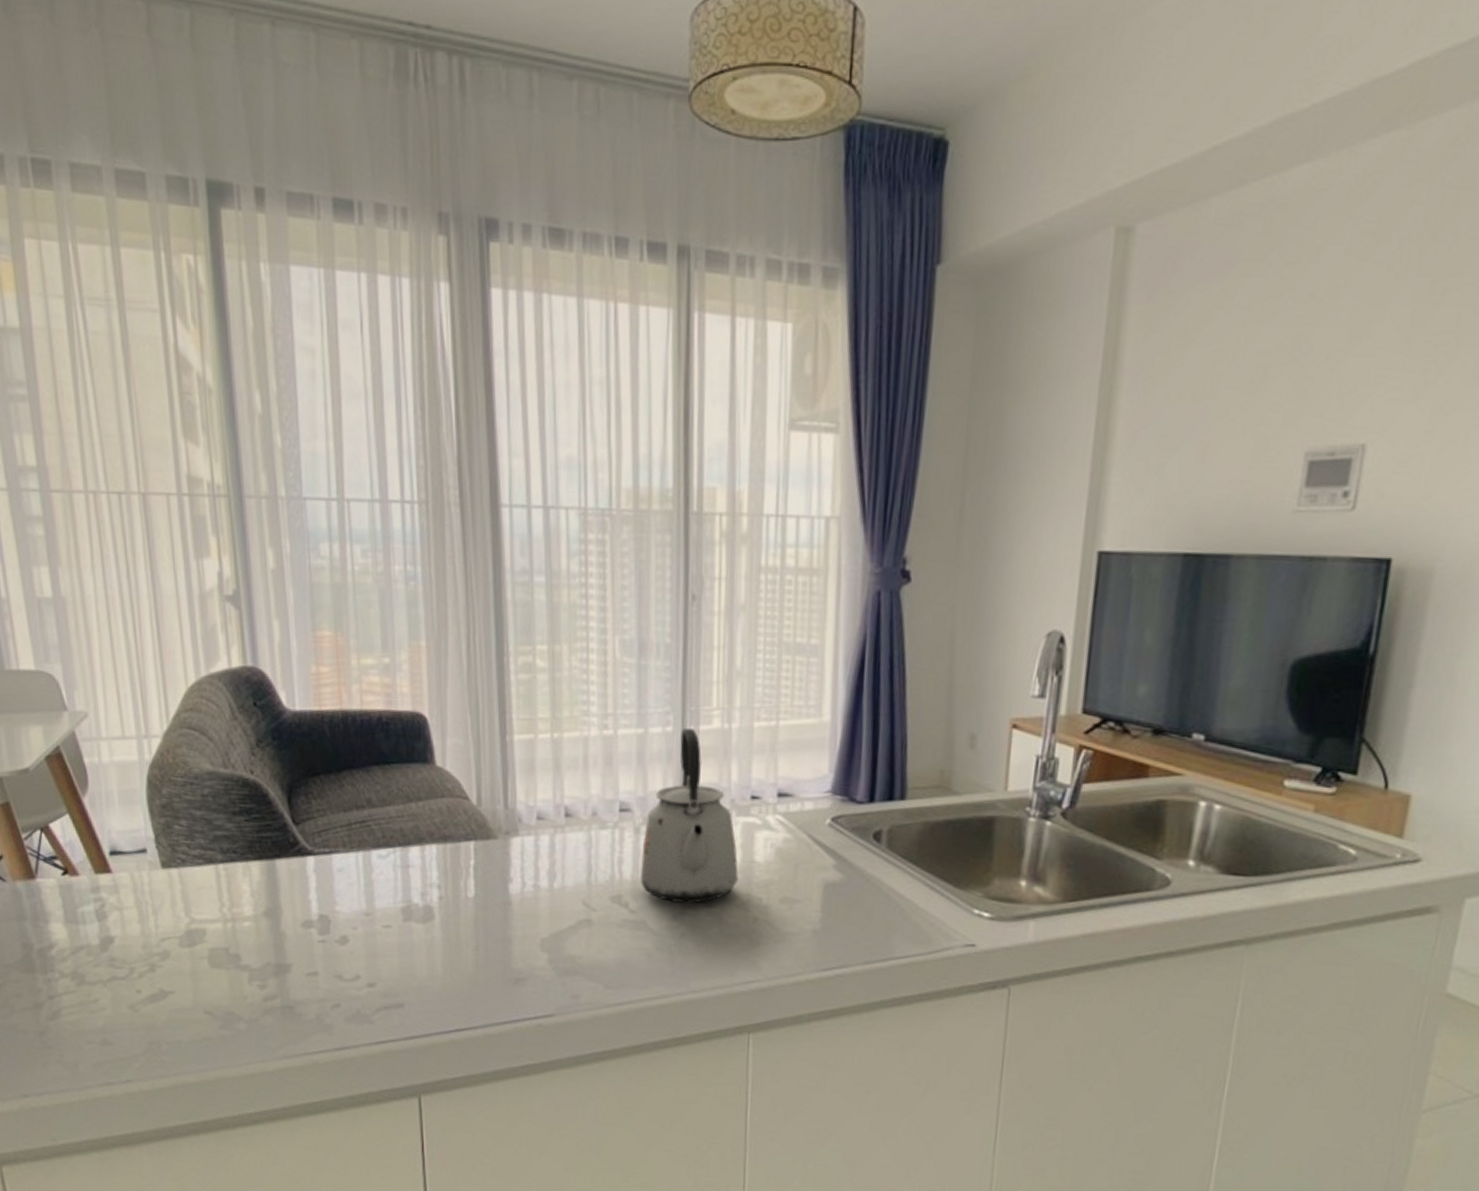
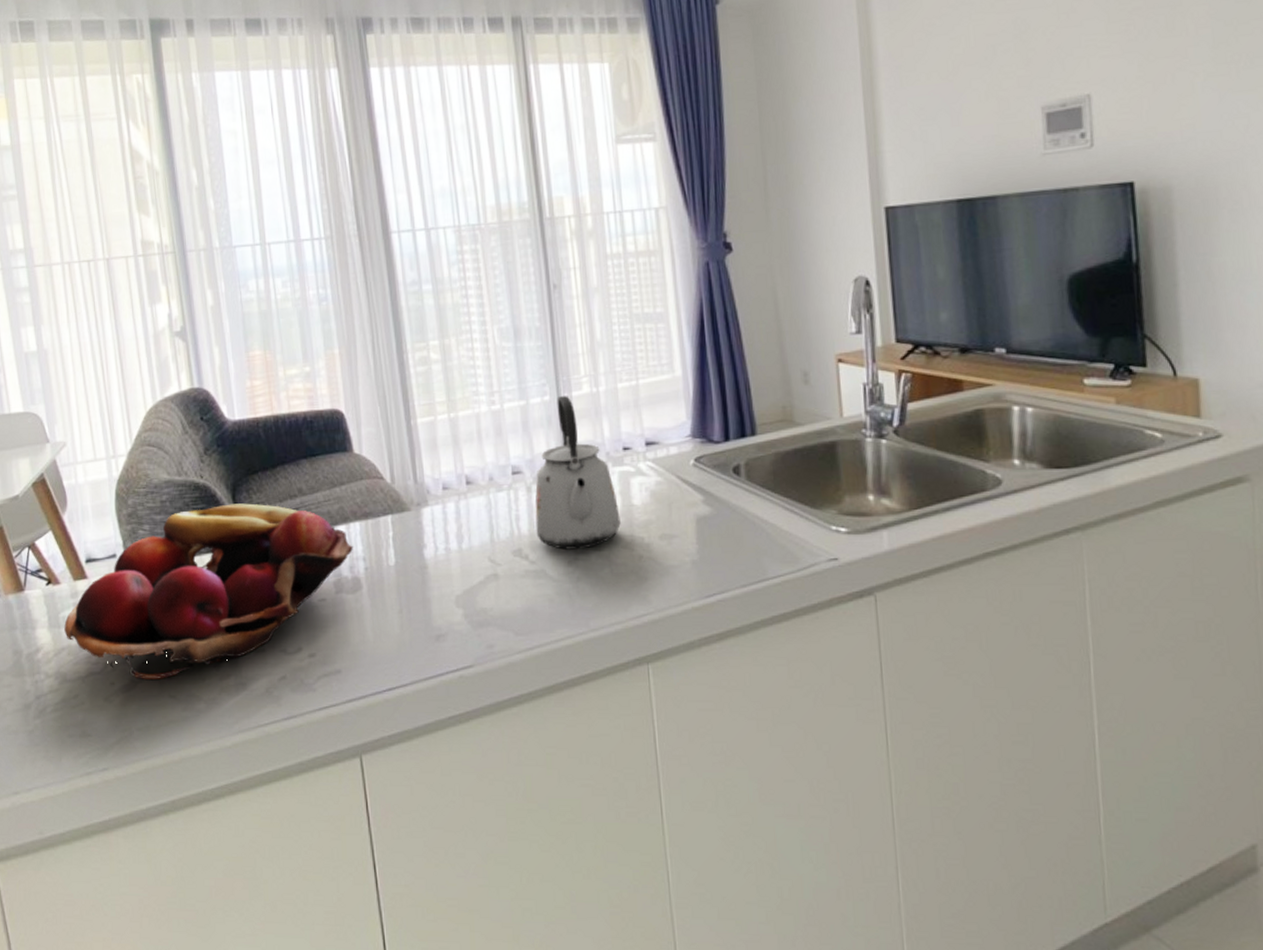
fruit basket: none [83,807,428,993] -> present [64,503,354,679]

